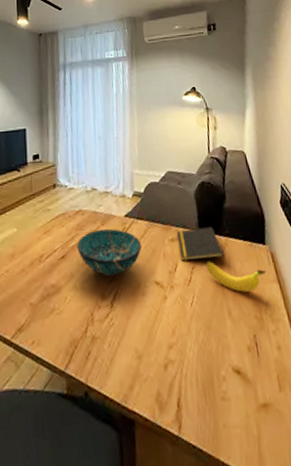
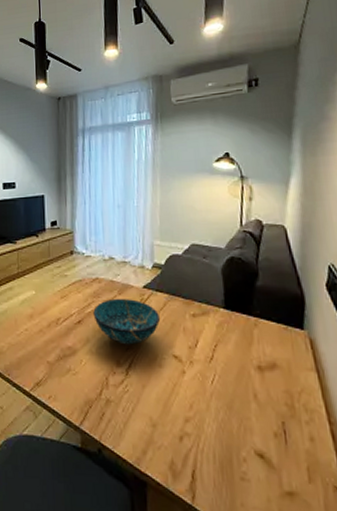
notepad: present [177,227,225,261] -> none [200,305,254,338]
banana: present [206,260,266,292] -> none [232,340,302,377]

